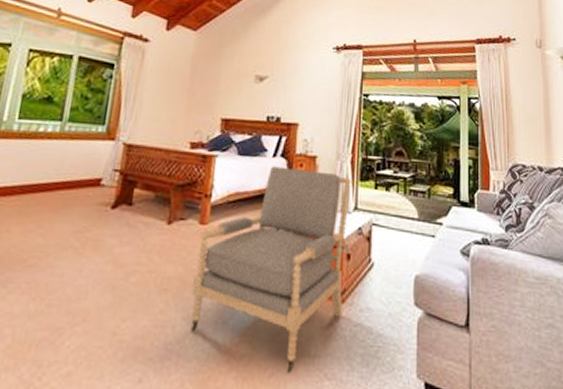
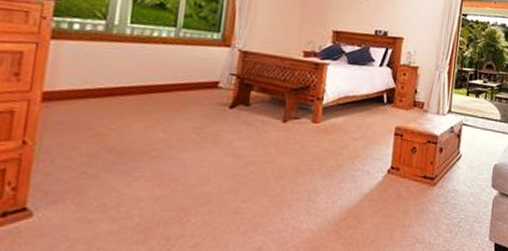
armchair: present [190,166,352,374] -> none [304,74,447,240]

